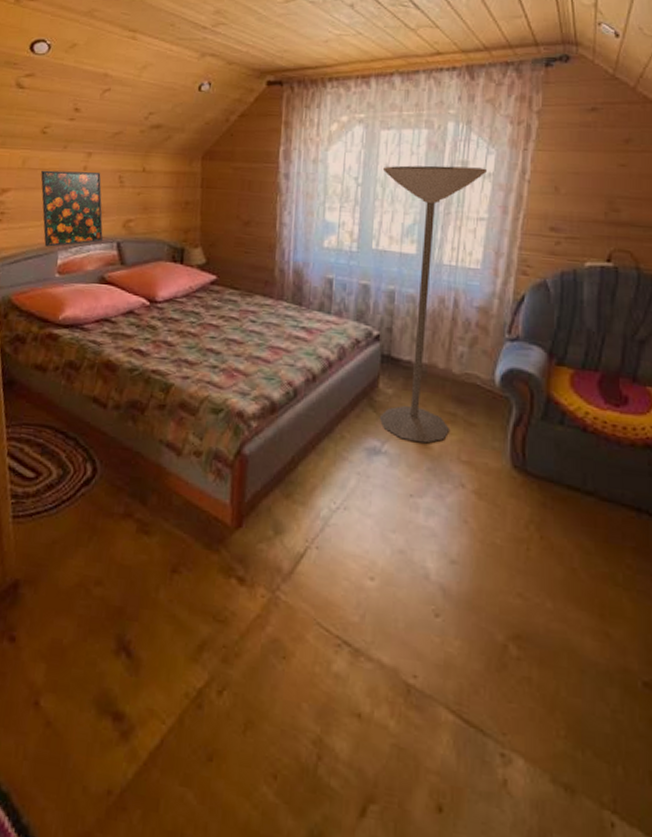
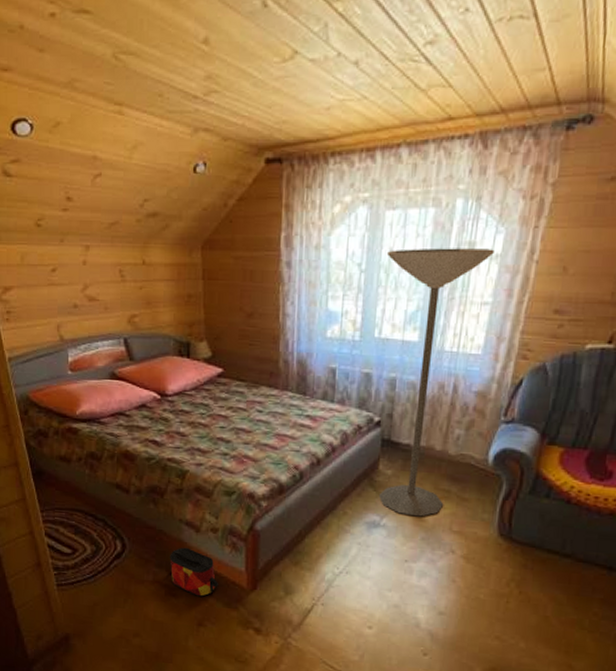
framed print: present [41,170,103,247] -> none [41,266,110,345]
bag: none [145,473,199,535] -> present [169,547,218,597]

